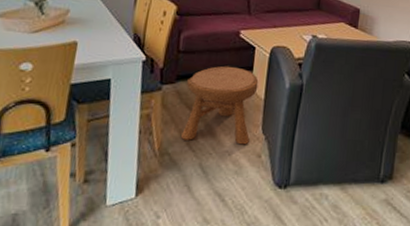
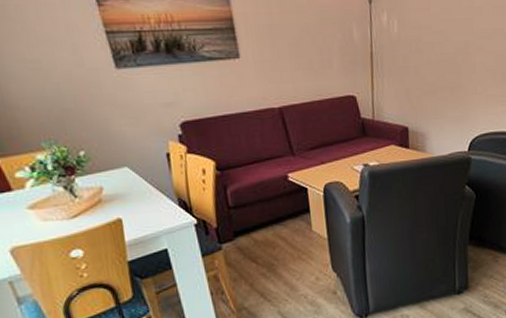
stool: present [181,66,259,145] -> none [246,212,322,293]

